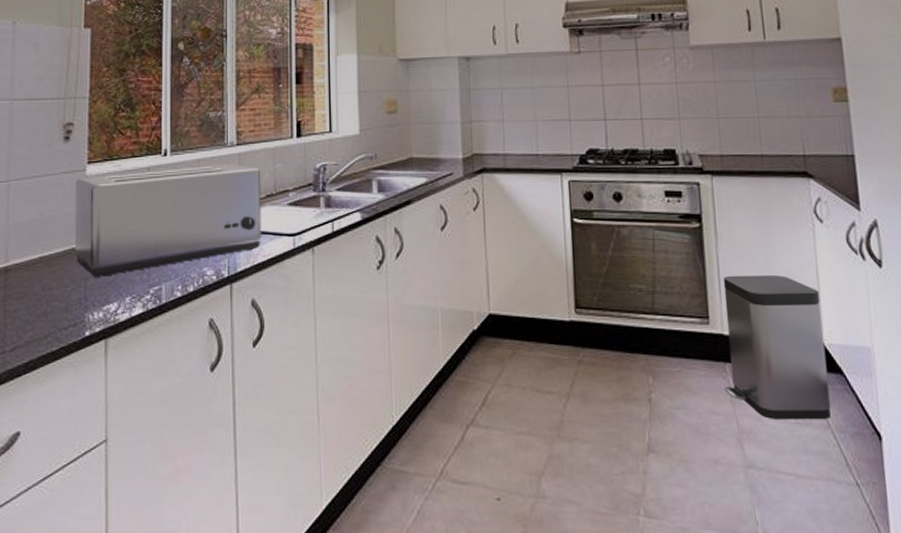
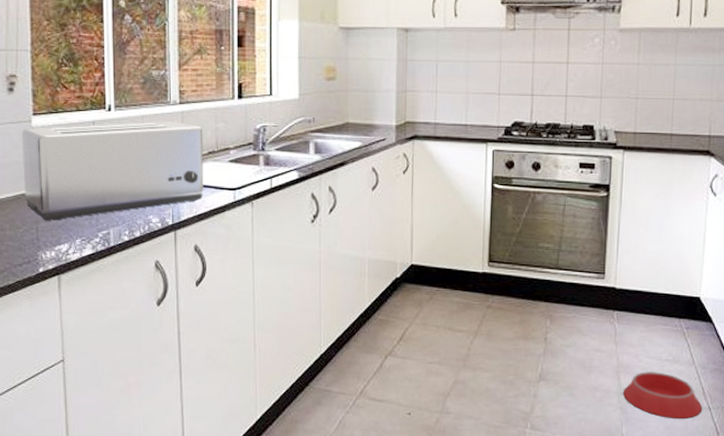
pedal bin: present [723,274,831,419] -> none [610,238,704,357]
pet bowl: none [749,438,849,500] -> present [622,372,703,419]

